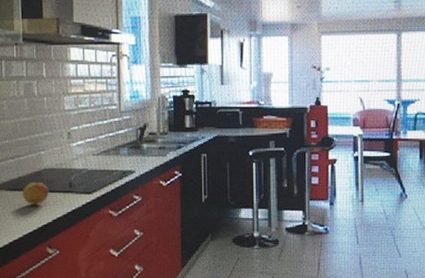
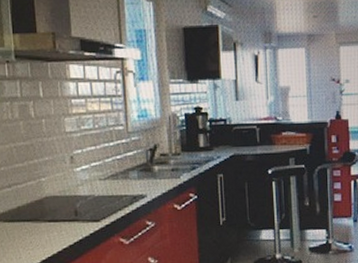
fruit: present [22,182,49,204] -> none [22,211,52,236]

